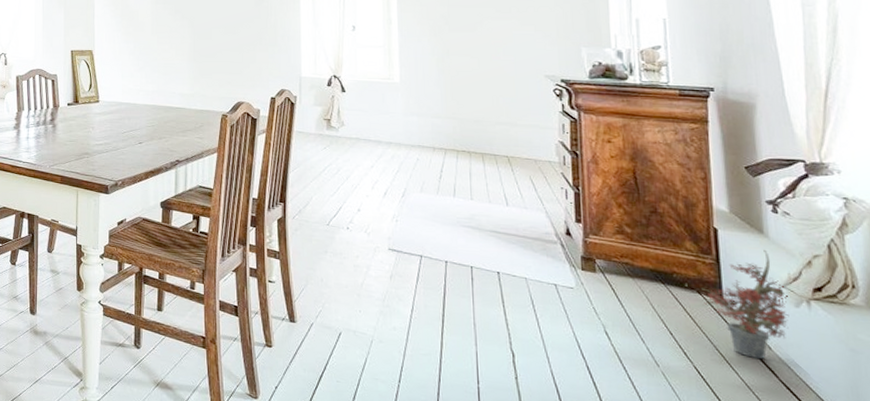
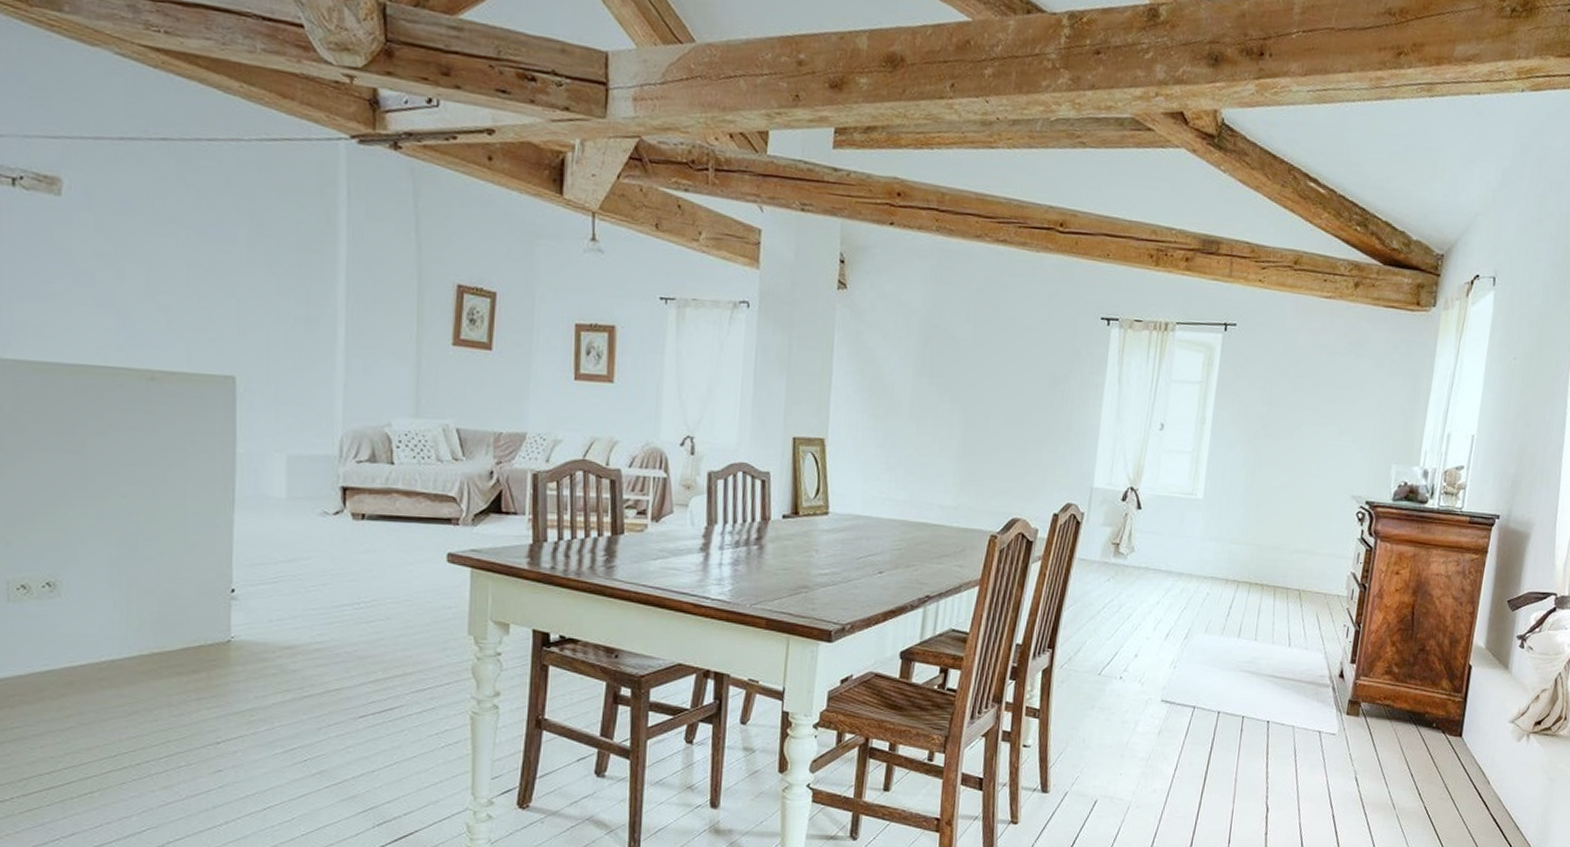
potted plant: present [701,249,789,359] -> none [1444,685,1514,794]

